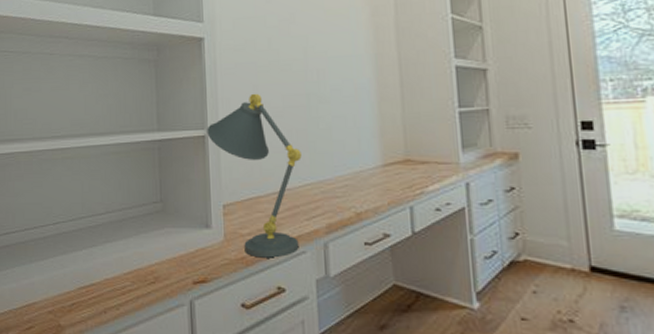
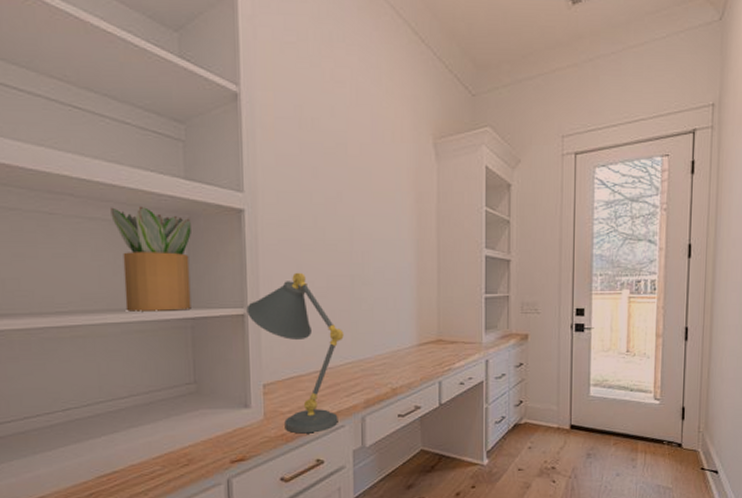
potted plant: none [95,42,159,135] -> present [110,206,191,312]

